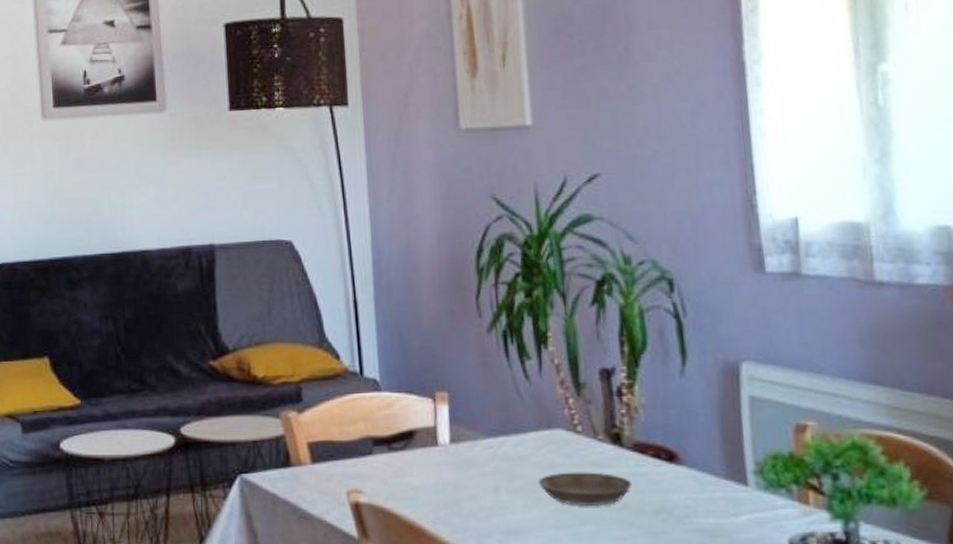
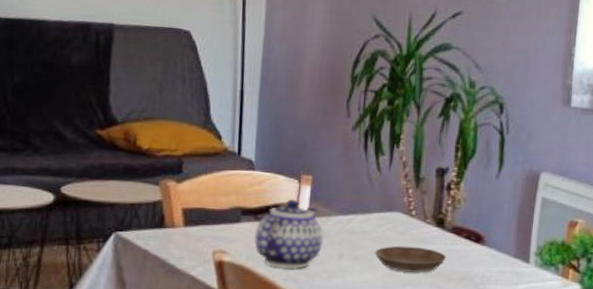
teapot: none [391,422,473,509] -> present [254,199,323,269]

